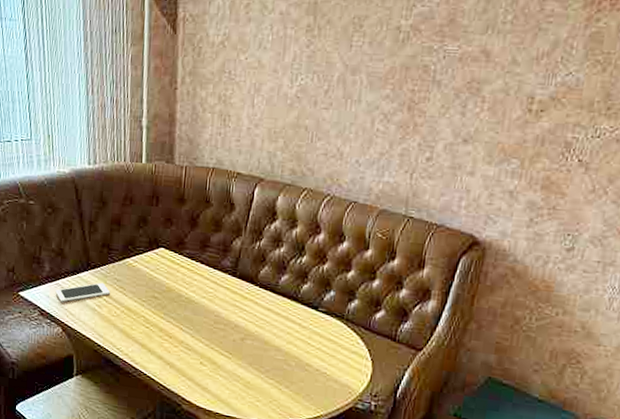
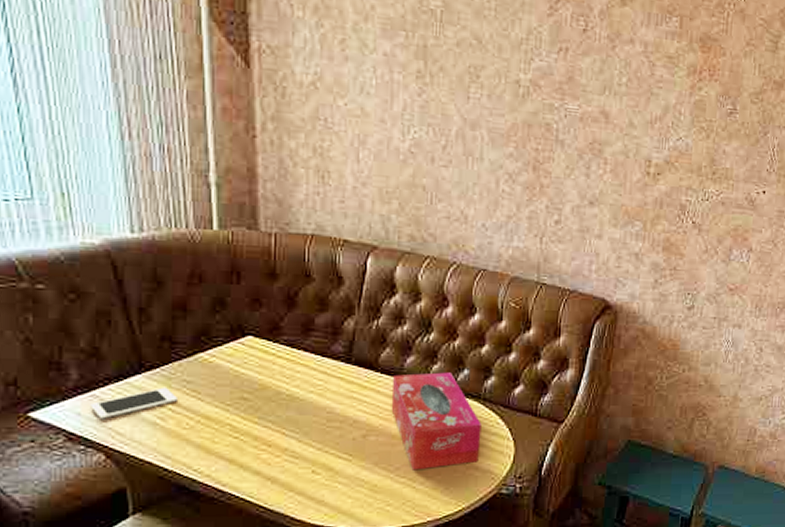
tissue box: none [265,289,343,376] -> present [391,372,482,470]

